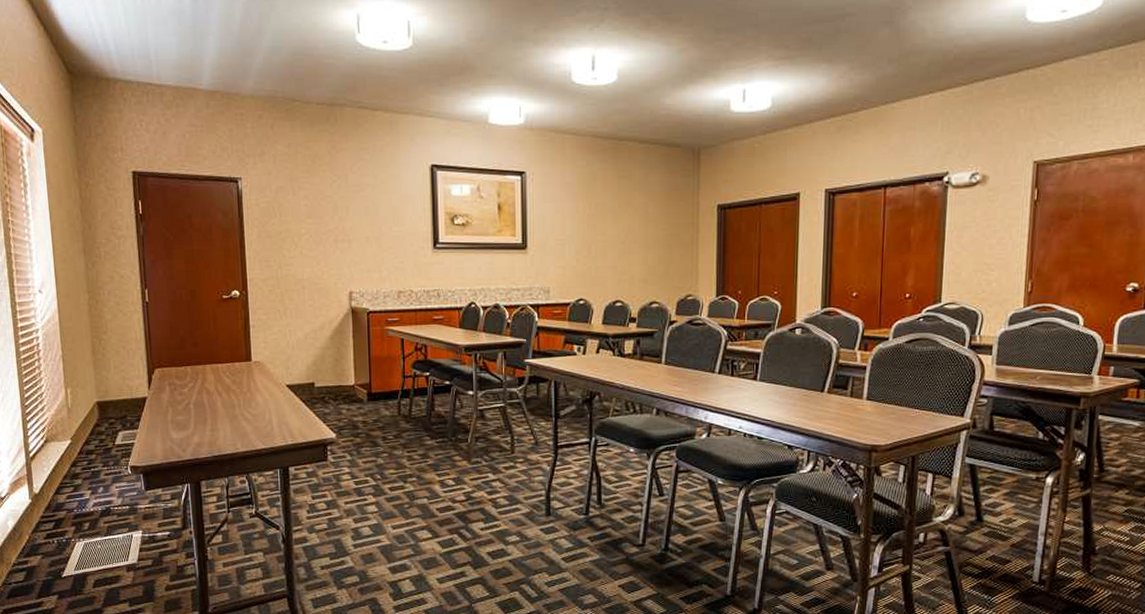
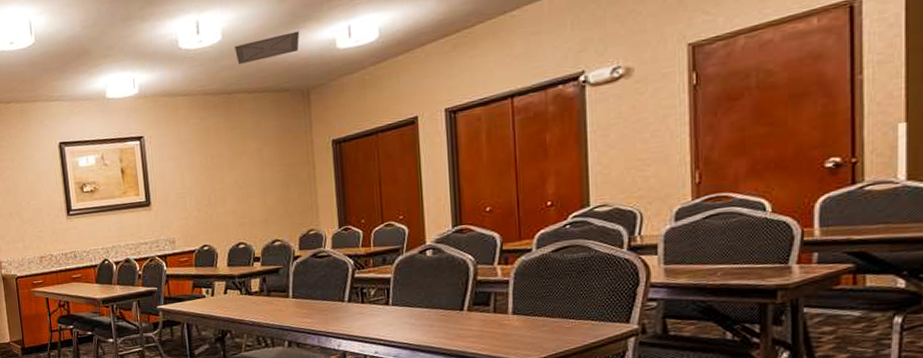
ceiling vent: none [629,86,696,110] -> present [234,31,300,65]

